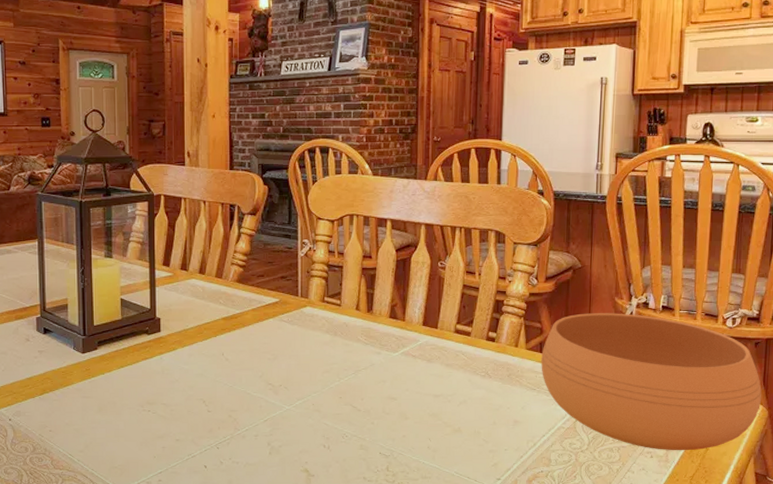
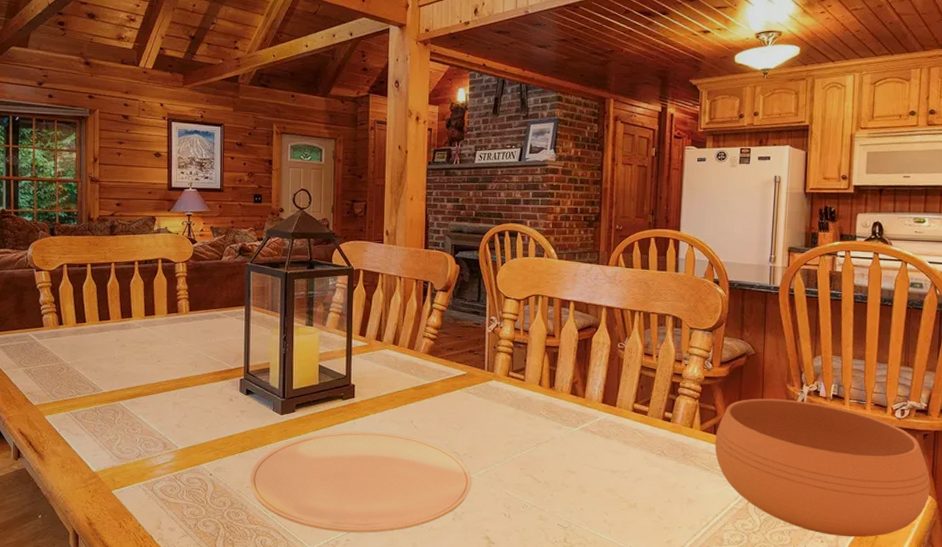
plate: none [51,366,288,473] -> present [249,431,472,533]

